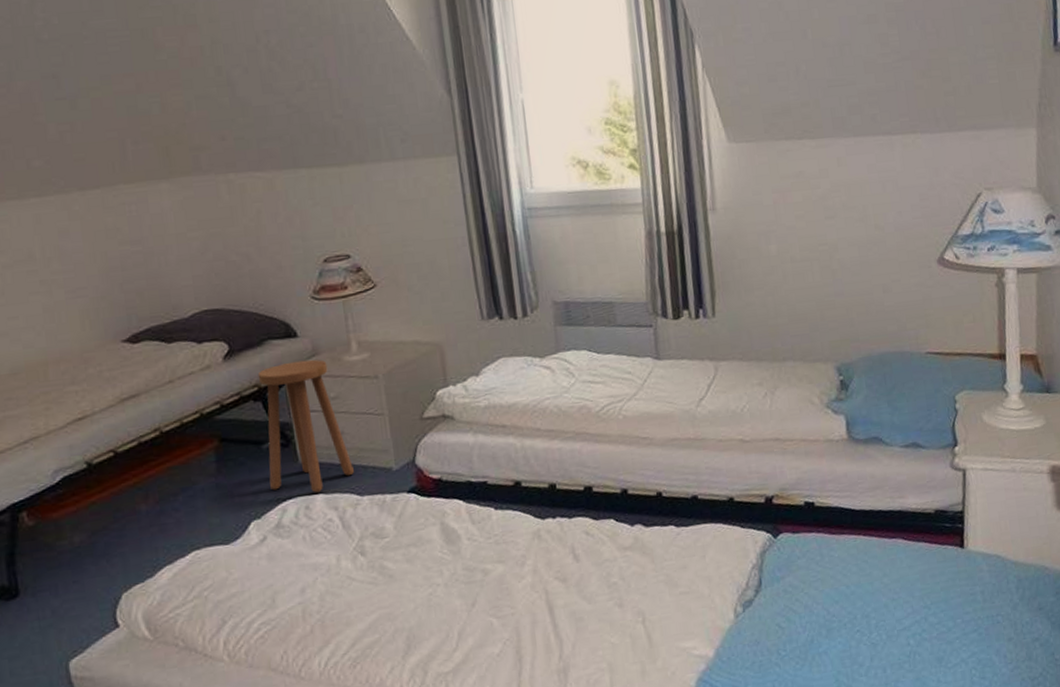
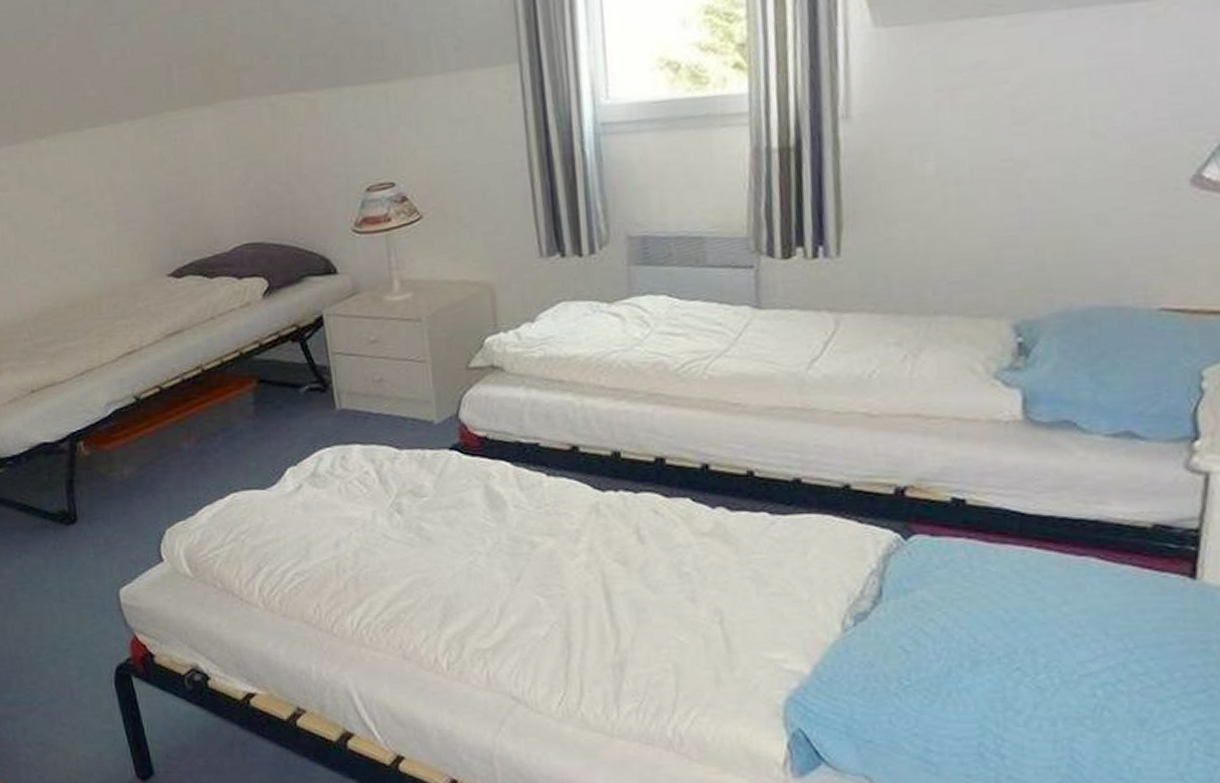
stool: present [257,359,354,493] -> none [296,298,393,443]

